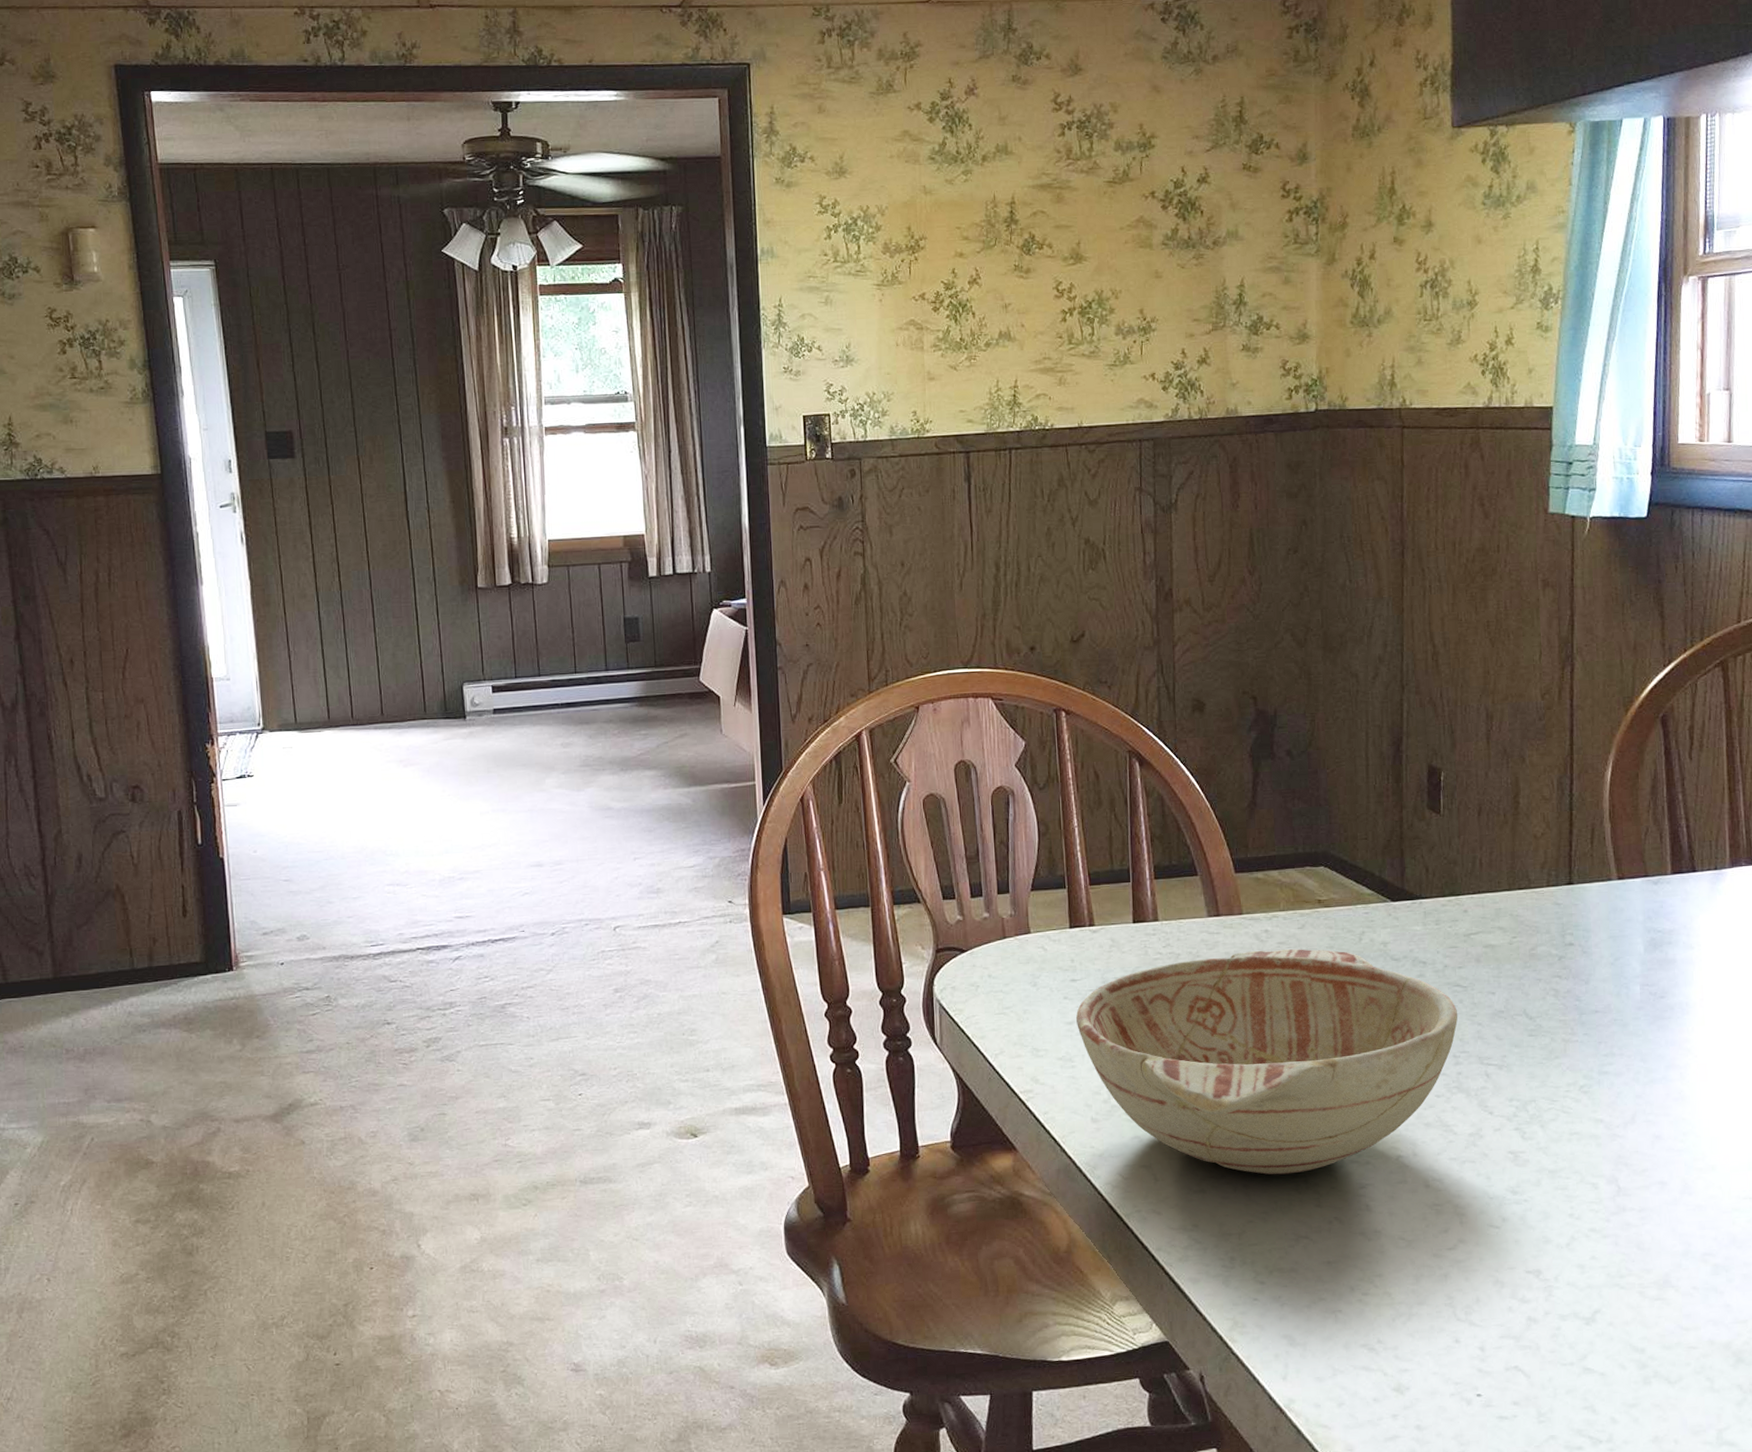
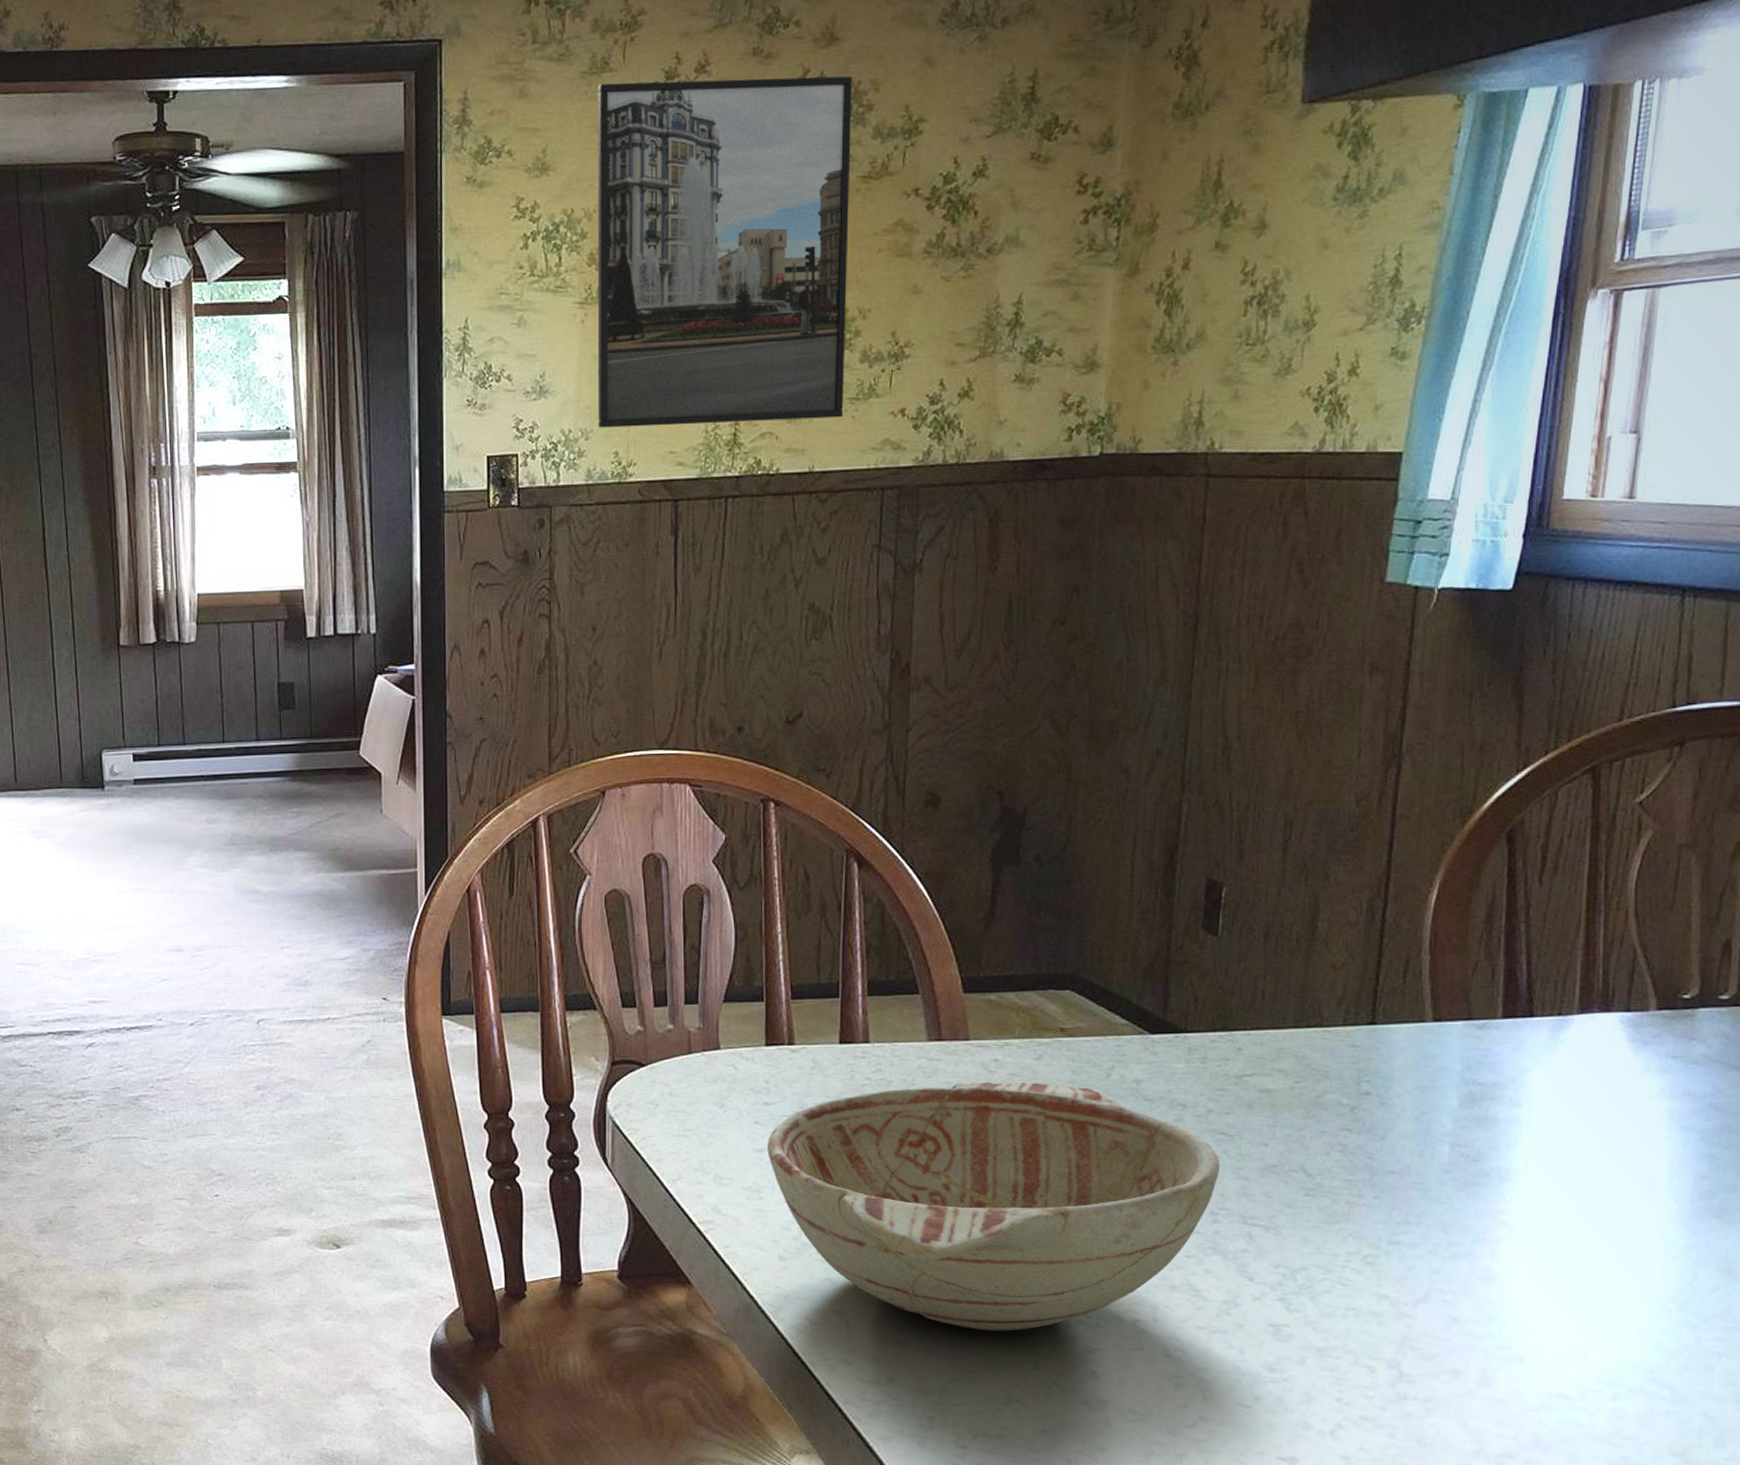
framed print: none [885,99,1104,391] -> present [597,76,852,428]

